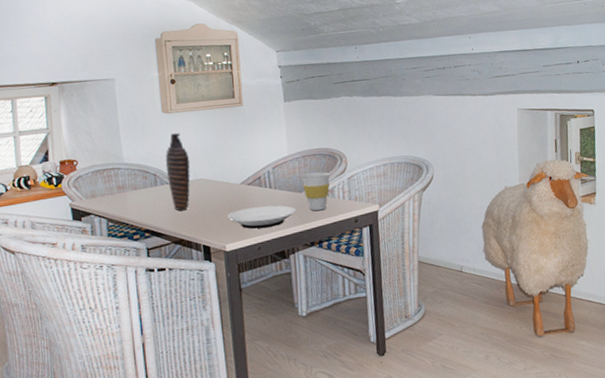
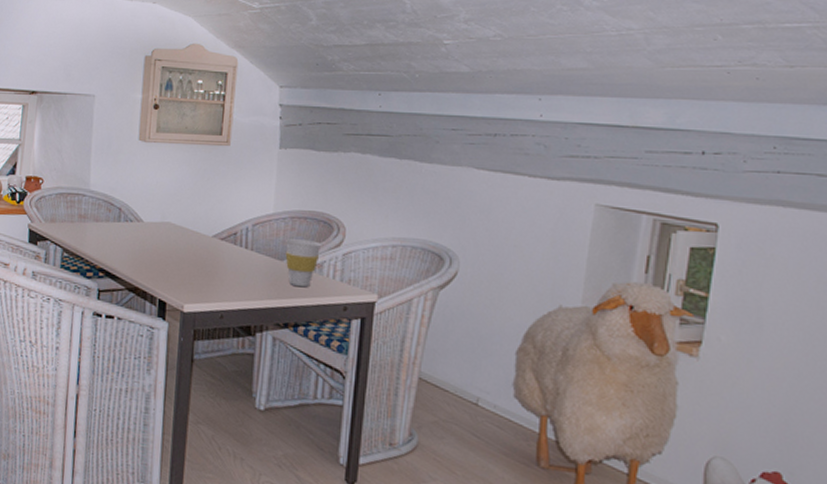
decorative vase: present [165,133,190,211] -> none [132,166,160,256]
plate: present [227,205,297,229] -> none [190,266,273,295]

